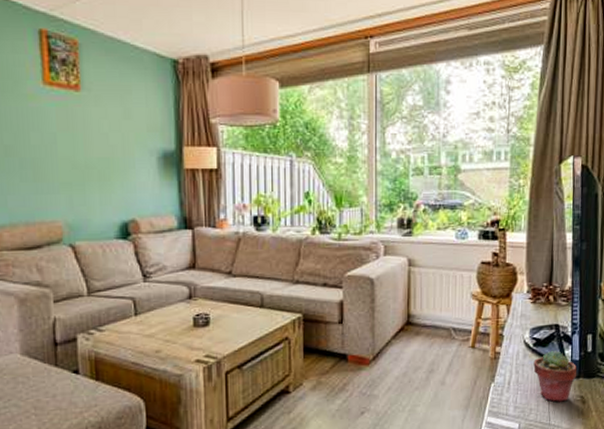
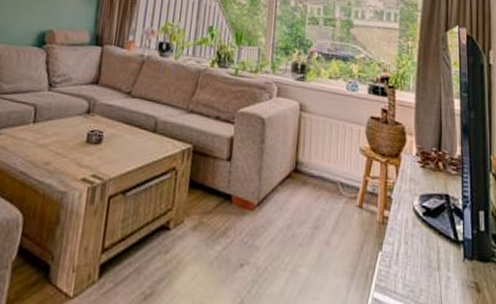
potted succulent: present [533,350,577,403] -> none [423,223,470,287]

